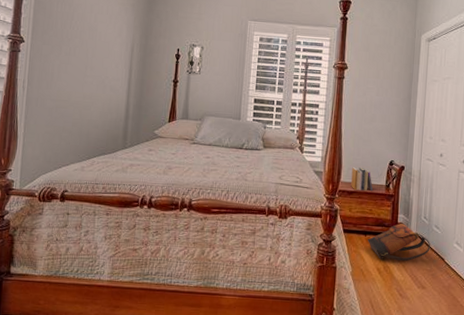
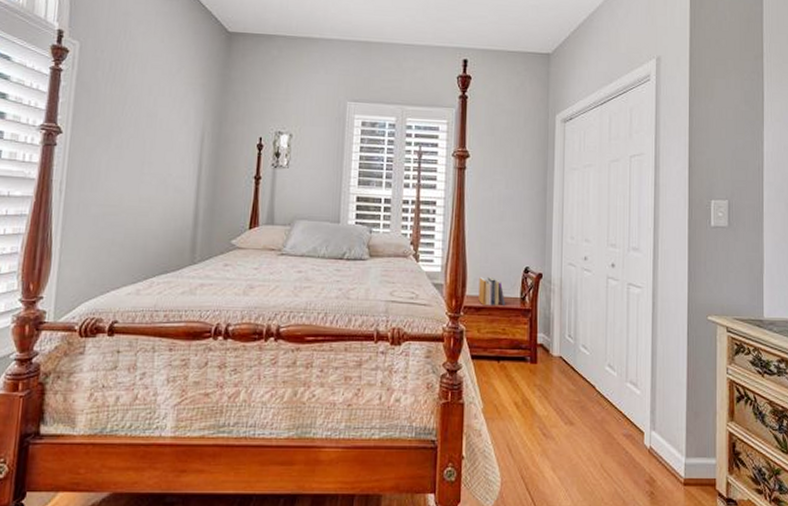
backpack: present [367,223,430,262] -> none [500,345,577,392]

